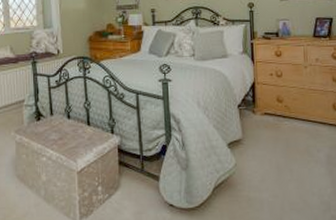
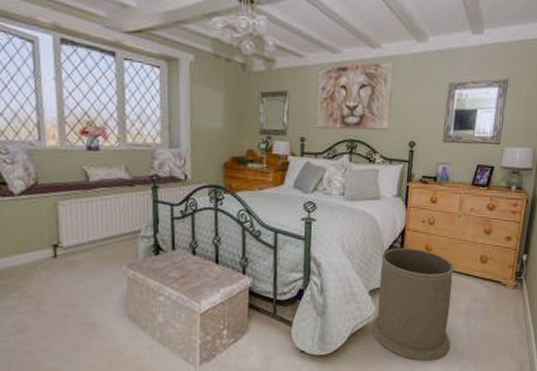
trash can: none [235,100,316,212] -> present [372,247,454,361]

